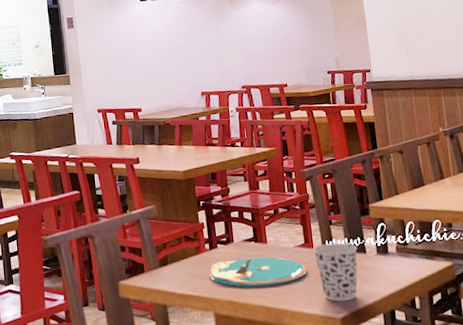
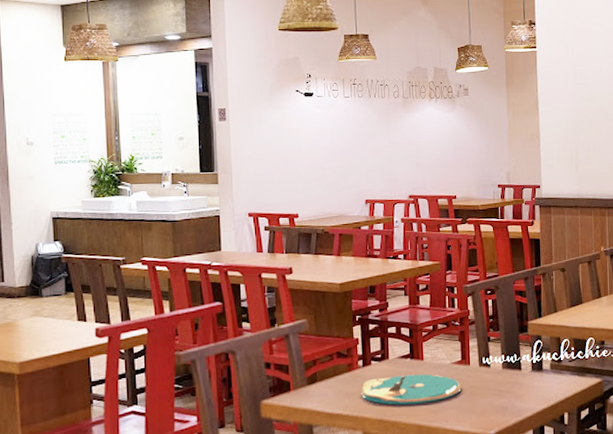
cup: present [312,243,358,302] -> none [469,359,514,419]

